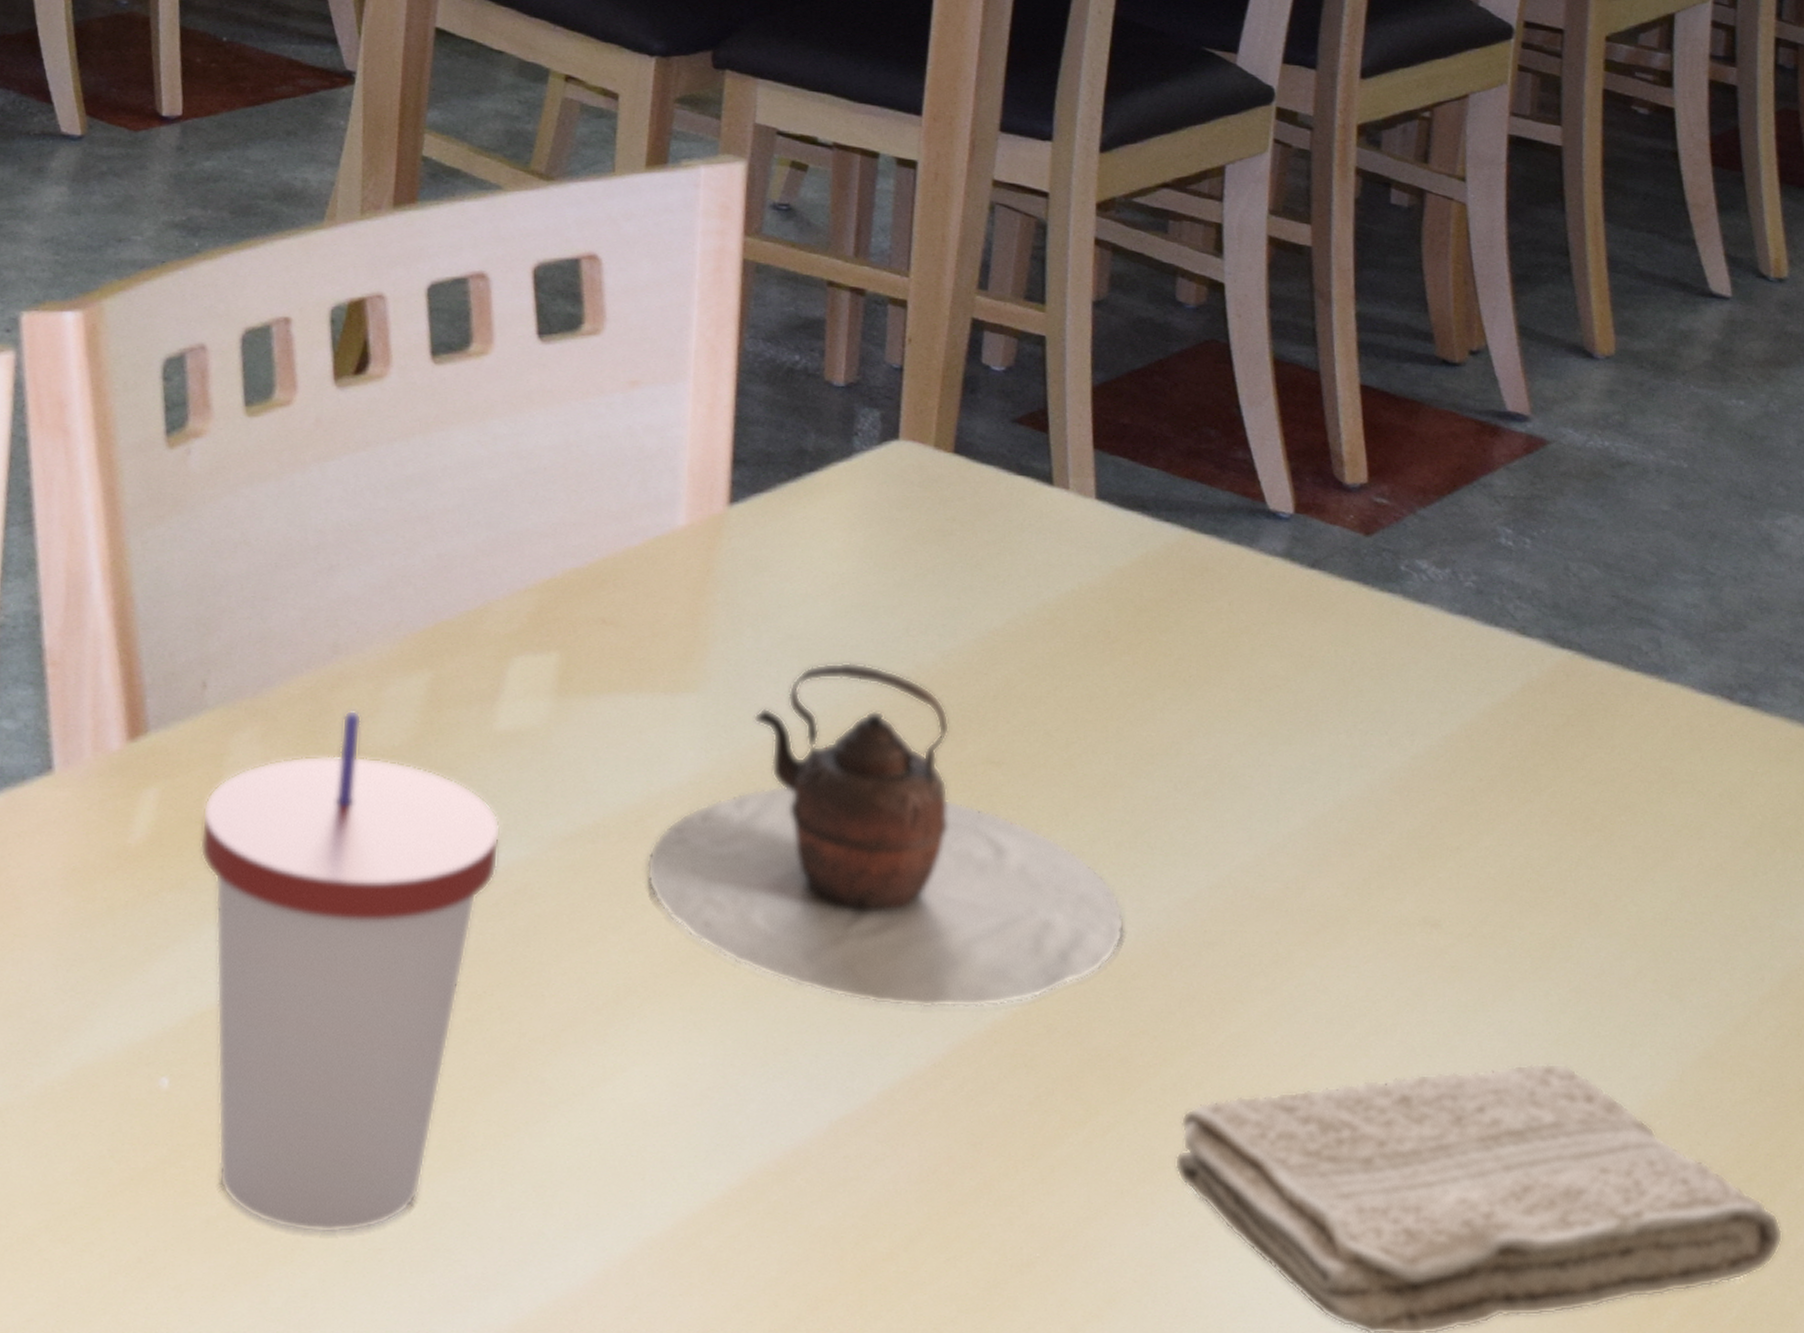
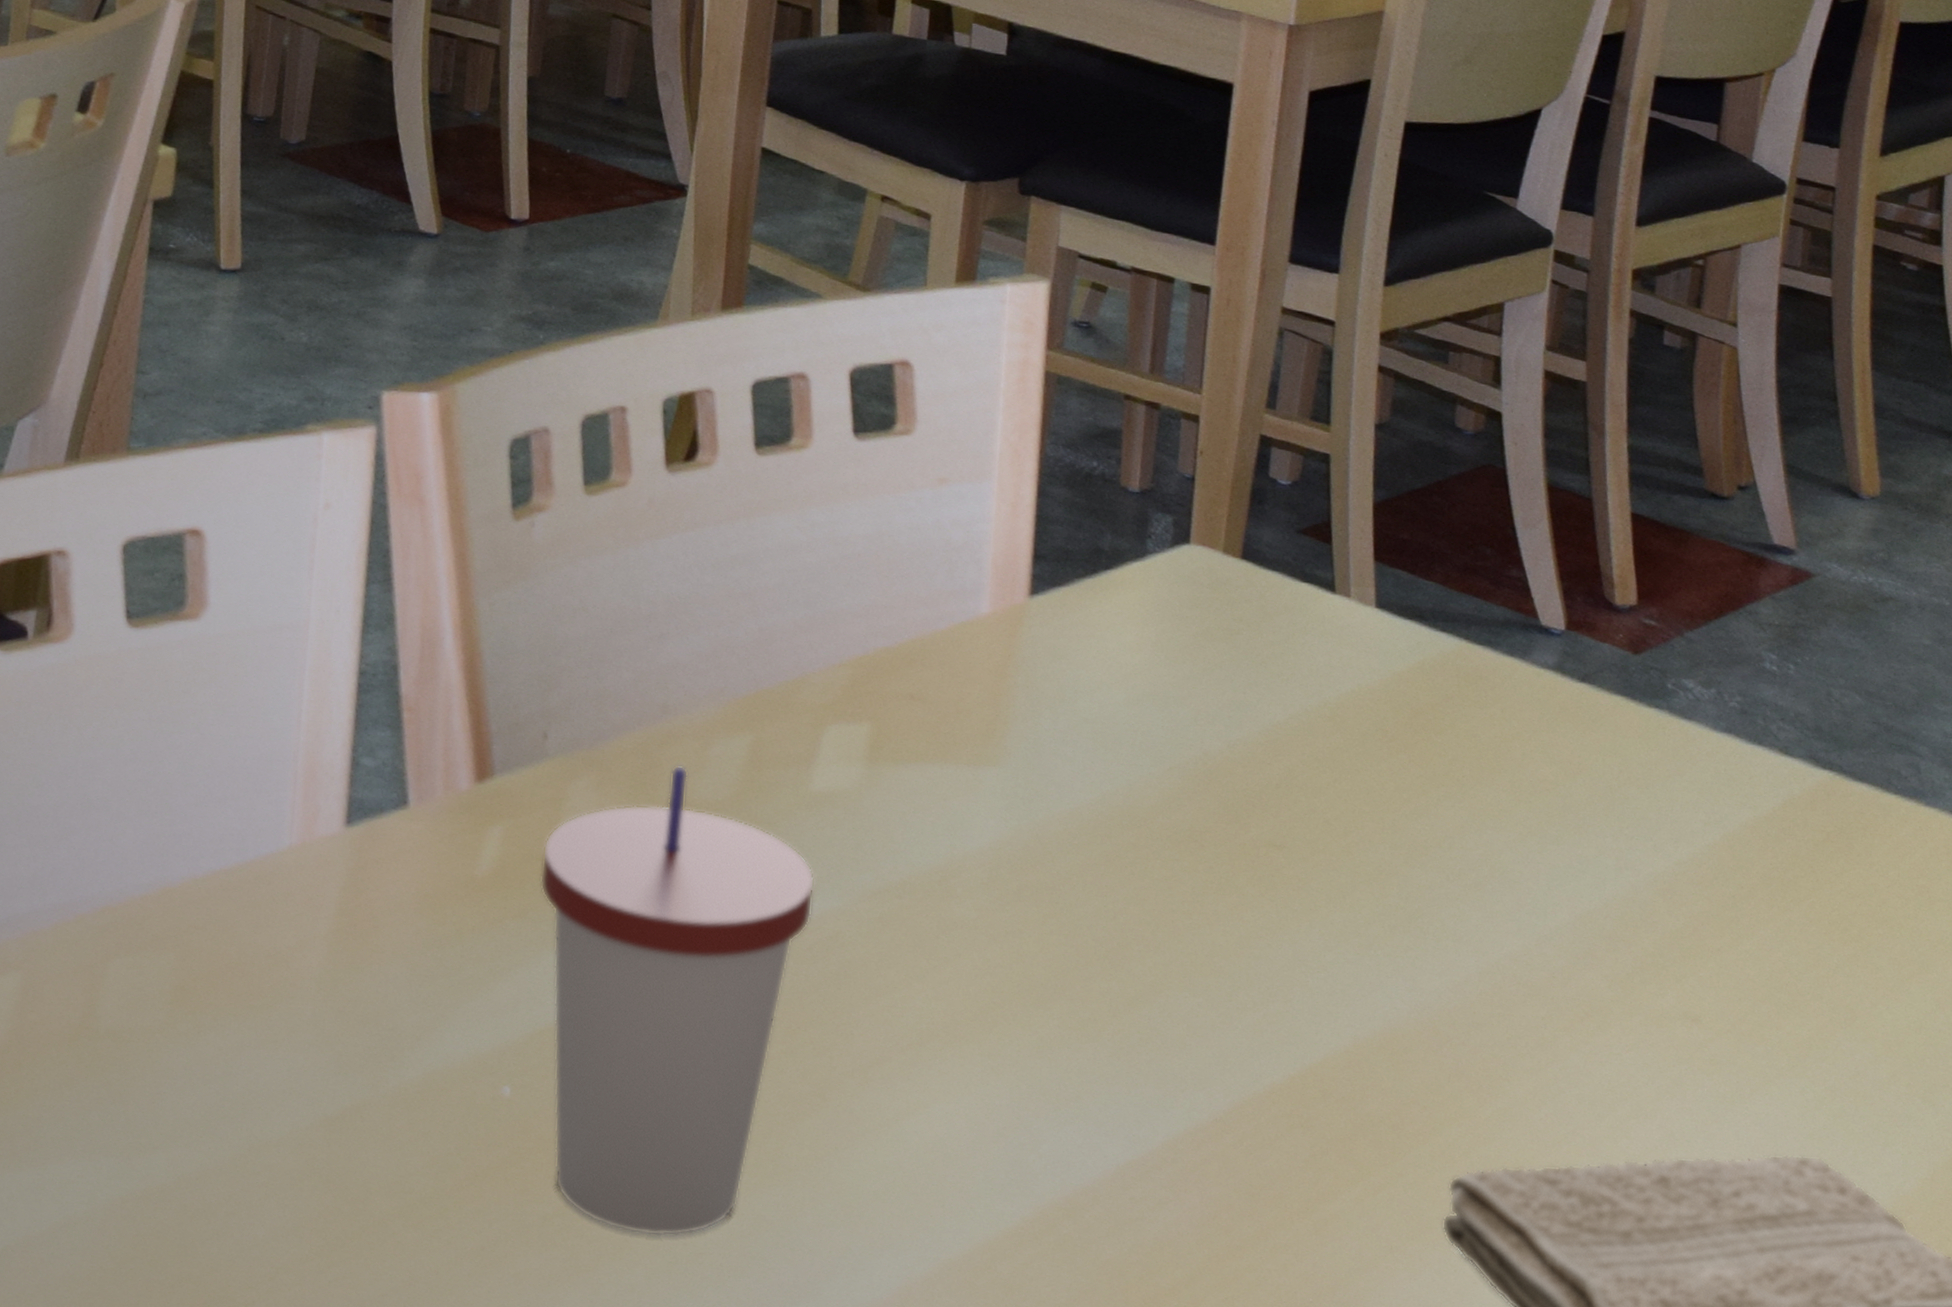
teapot: present [646,662,1124,1009] -> none [949,745,1397,1071]

